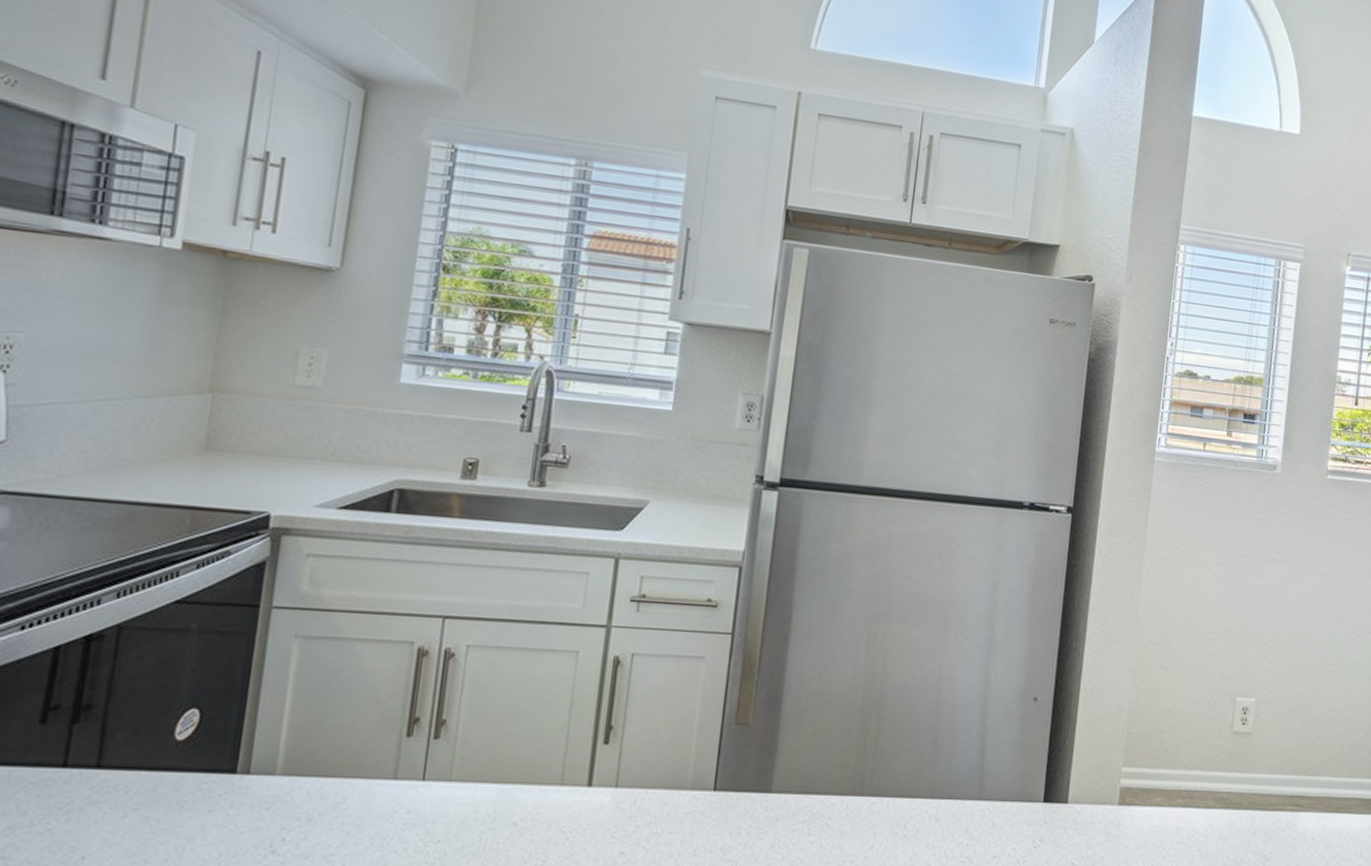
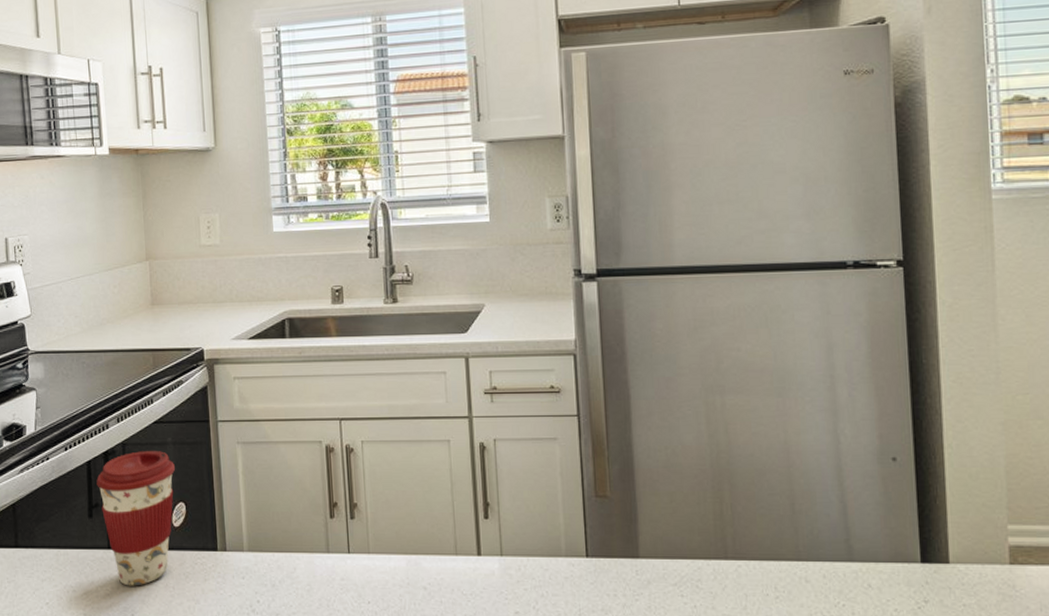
coffee cup: none [63,638,195,819] -> present [96,451,175,586]

